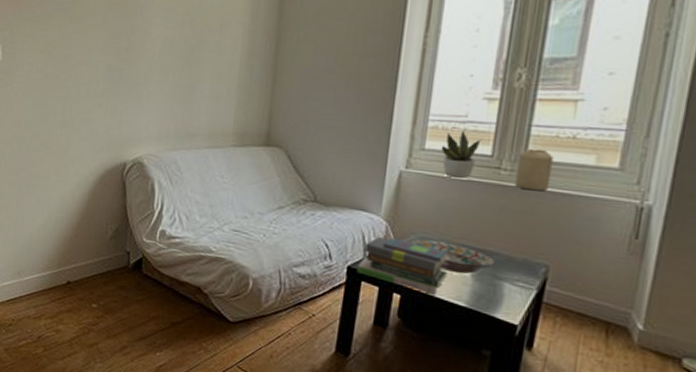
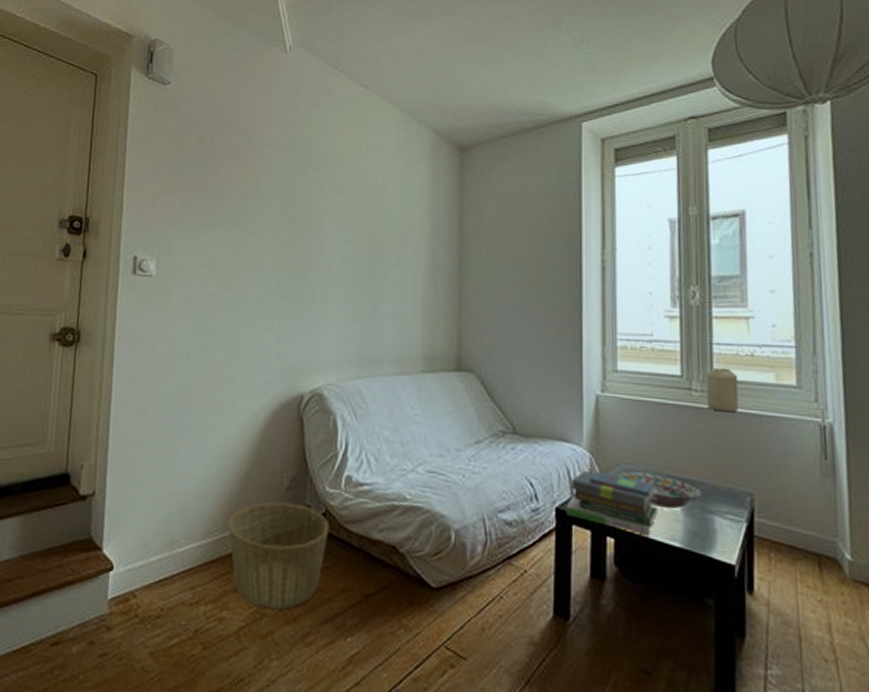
basket: none [63,247,145,328] -> present [228,501,329,610]
potted plant: present [441,131,481,179] -> none [632,350,669,402]

